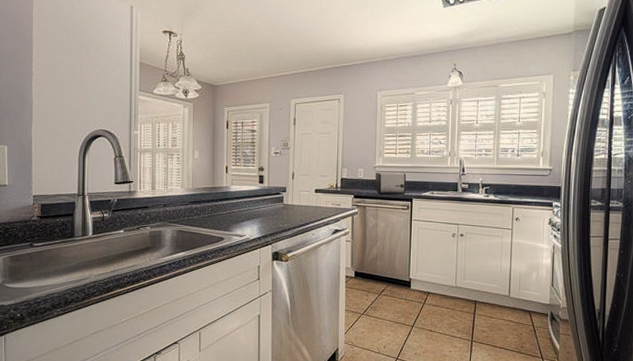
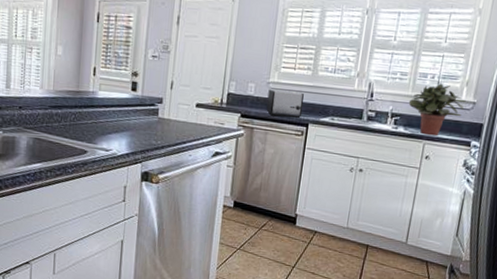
potted plant: none [495,156,543,200] -> present [408,83,466,136]

